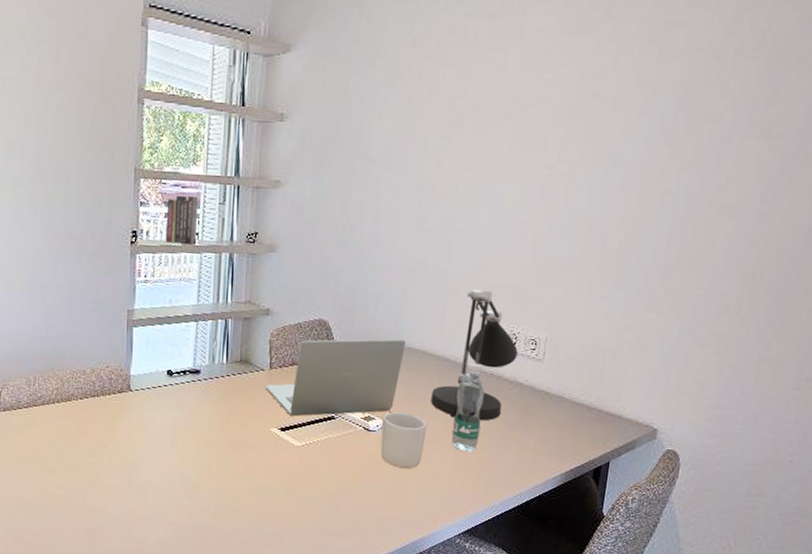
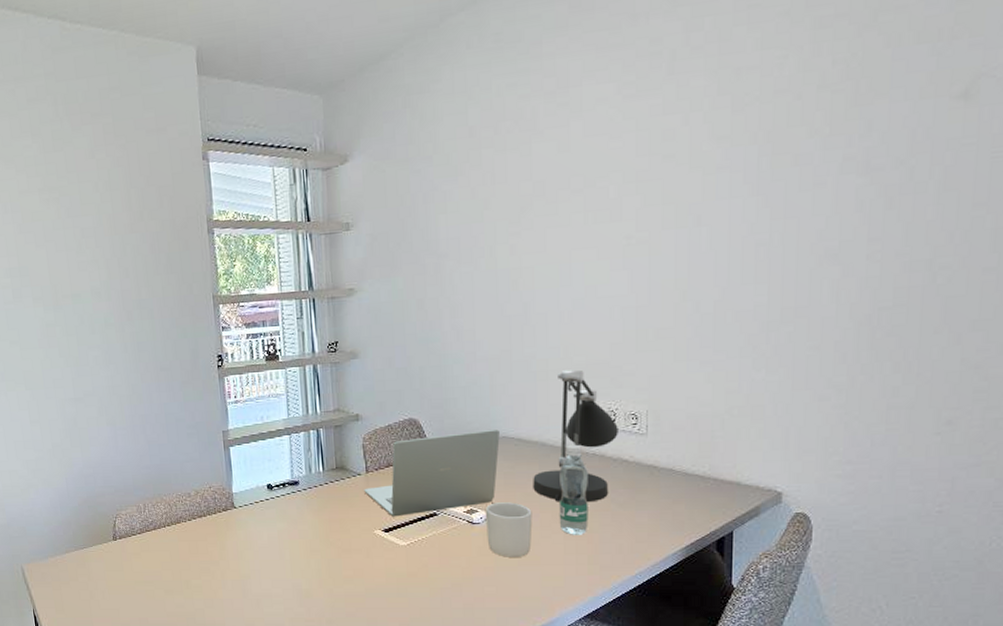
books: present [165,195,198,245] -> none [247,314,279,363]

